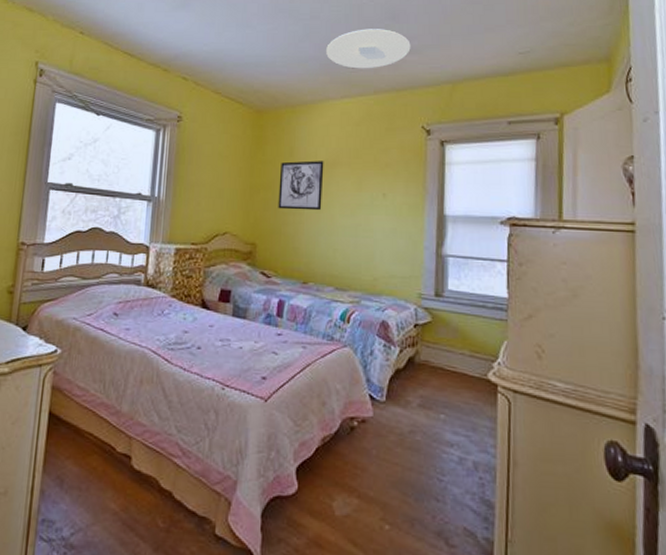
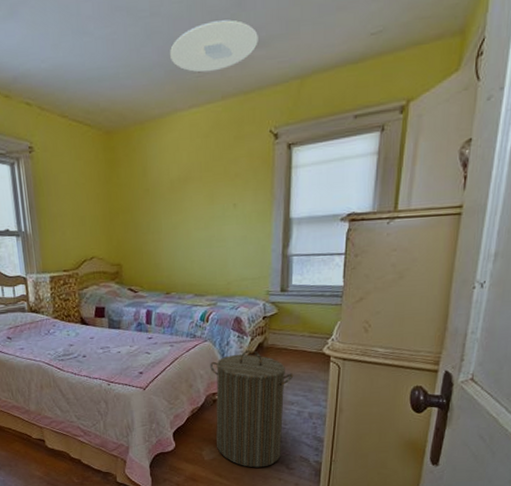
wall art: present [278,160,324,211] -> none [136,178,178,230]
laundry hamper: none [349,363,453,539] -> present [210,349,294,468]

